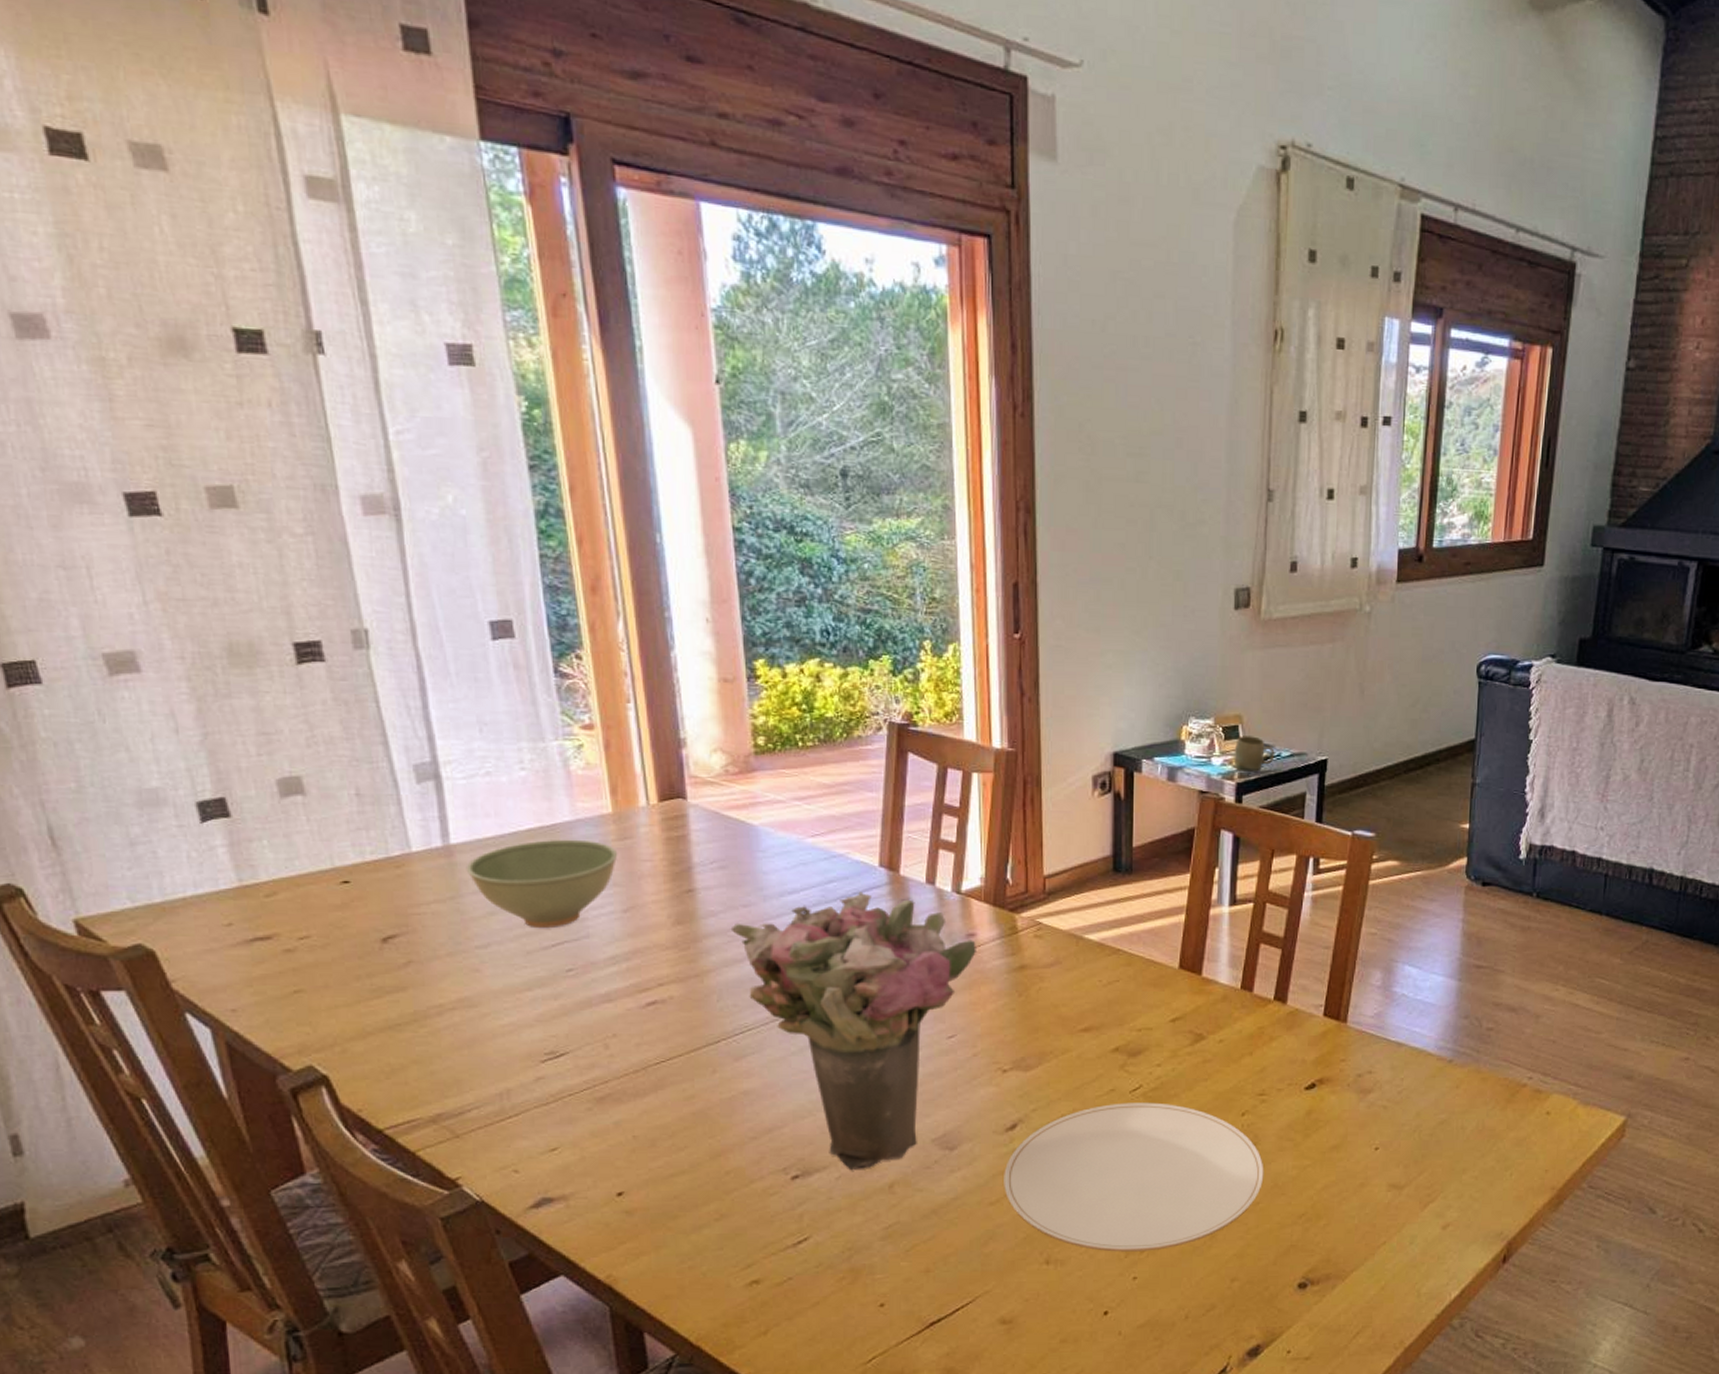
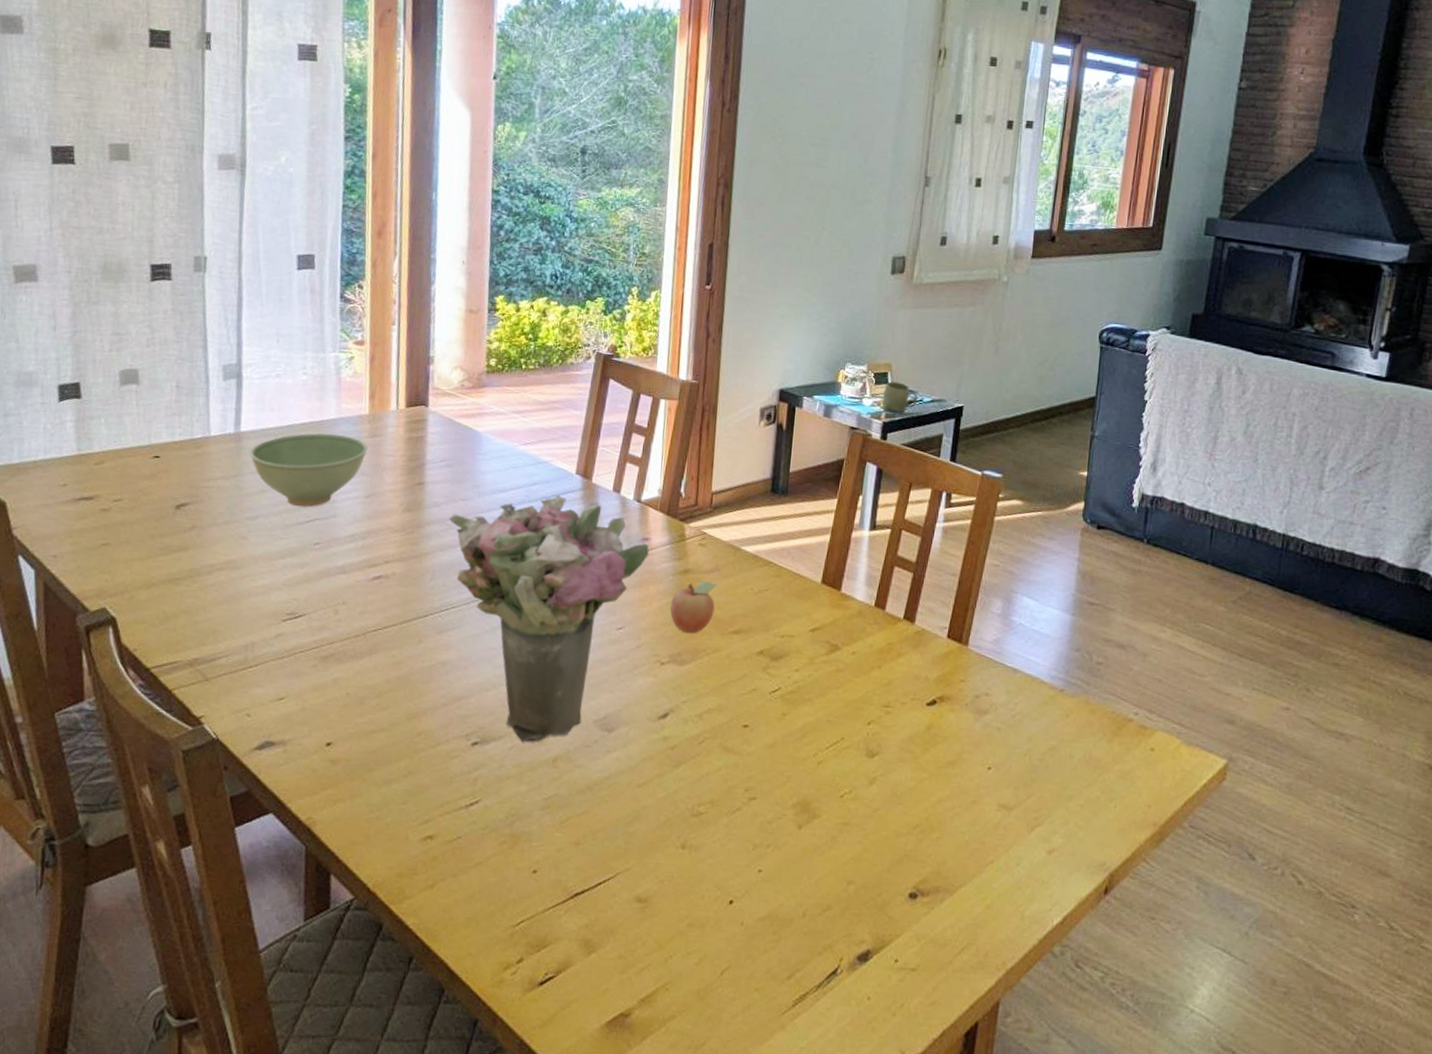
plate: present [1004,1102,1264,1252] -> none [651,702,885,846]
fruit: none [1007,975,1061,1036] -> present [669,580,718,634]

